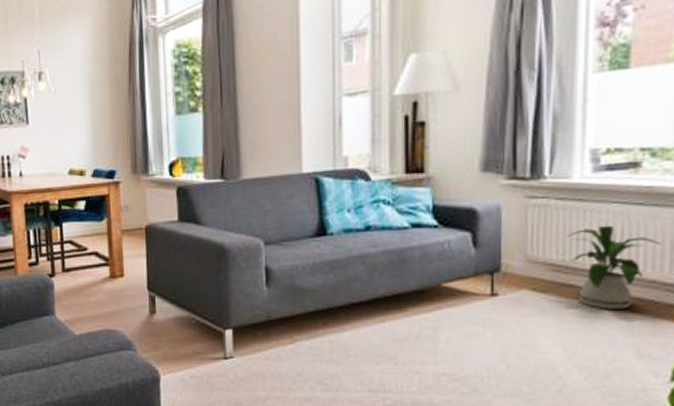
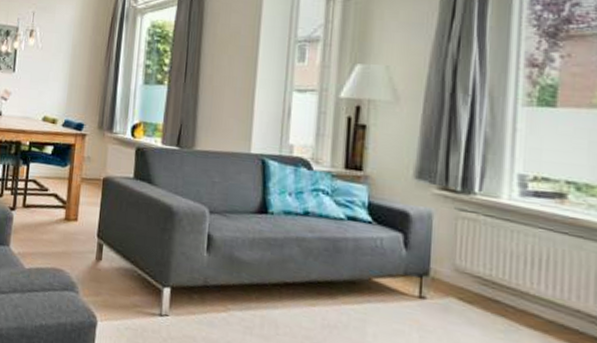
house plant: present [566,225,661,309] -> none [494,247,586,334]

